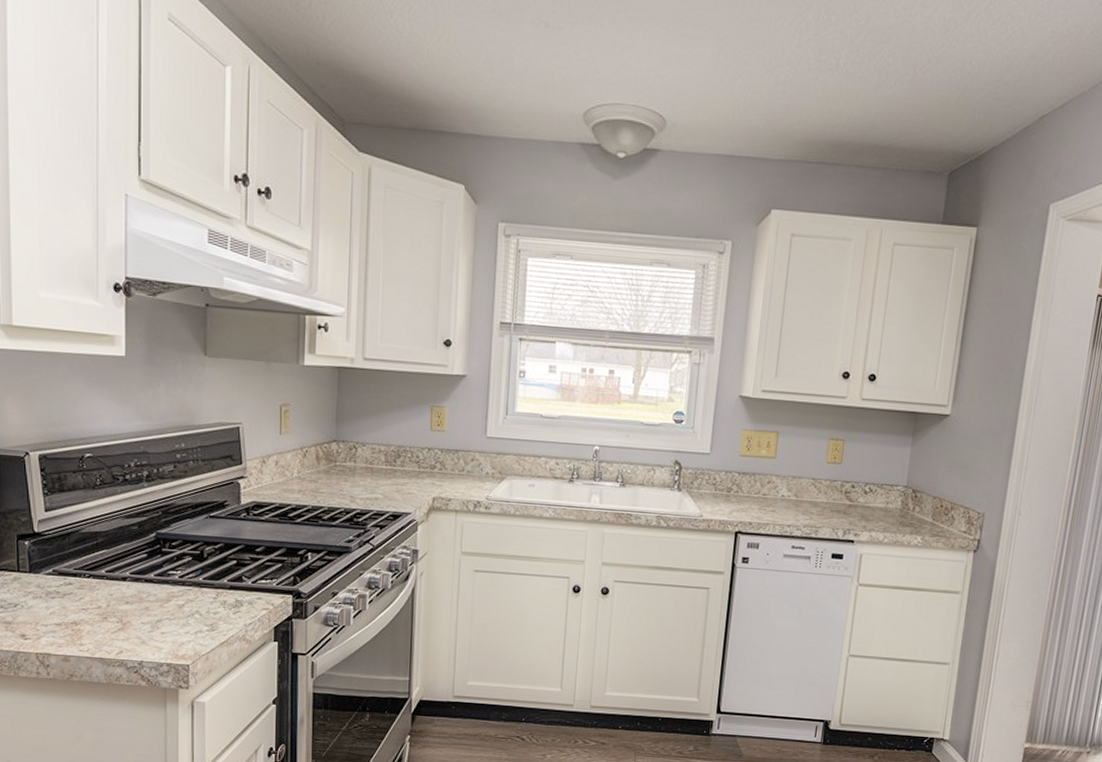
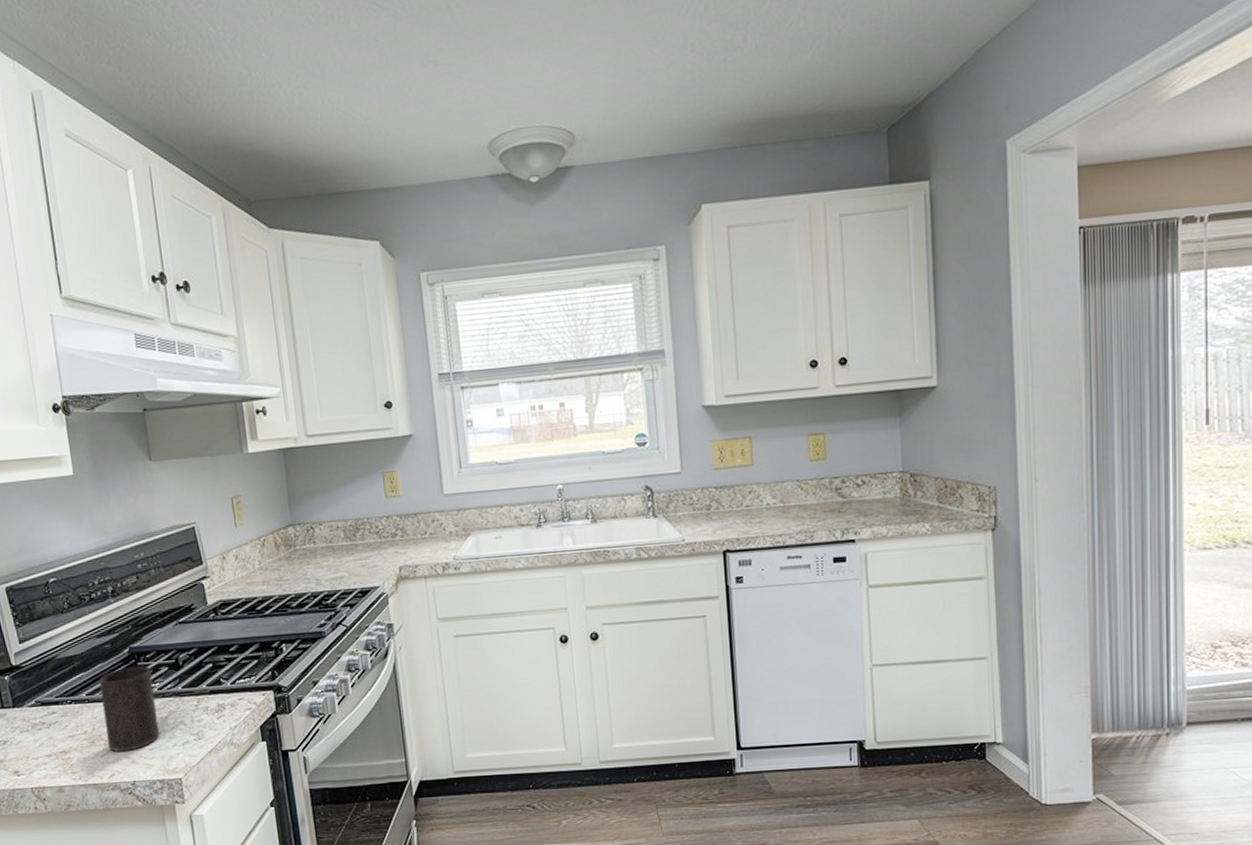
cup: none [121,551,175,632] -> present [99,665,160,752]

